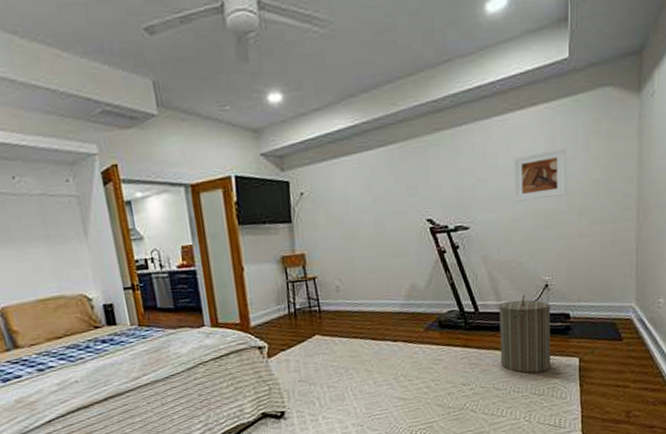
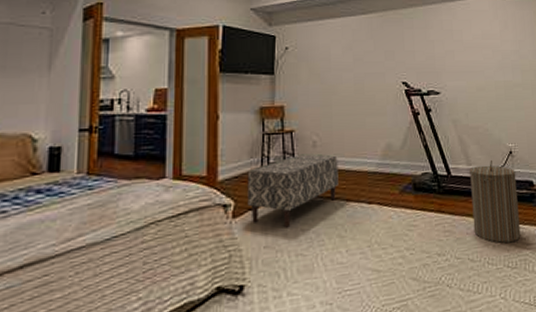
bench: none [276,298,364,365] -> present [247,154,339,228]
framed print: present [513,147,567,202] -> none [475,31,521,73]

